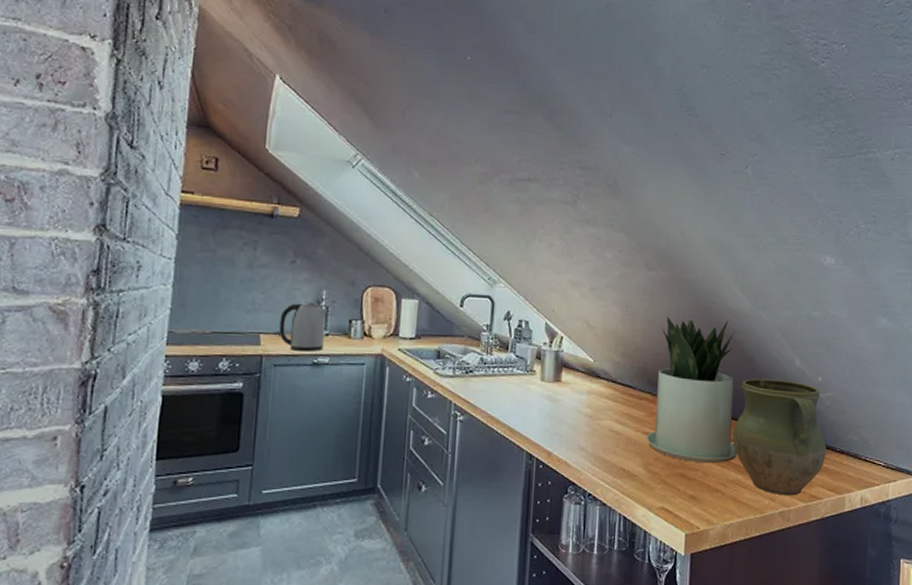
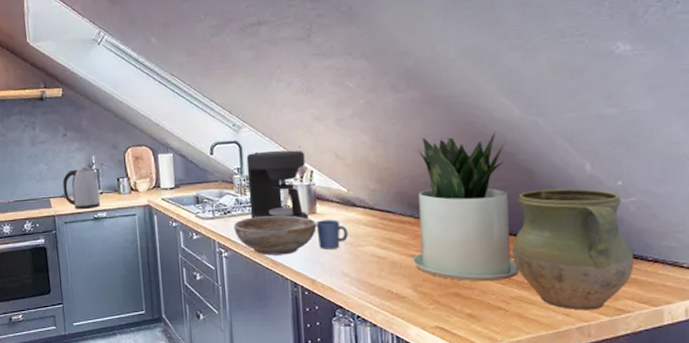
bowl: none [474,379,560,424] -> present [233,215,316,256]
coffee maker: none [493,310,557,386] -> present [246,150,309,219]
mug: none [559,389,590,421] -> present [316,219,348,250]

